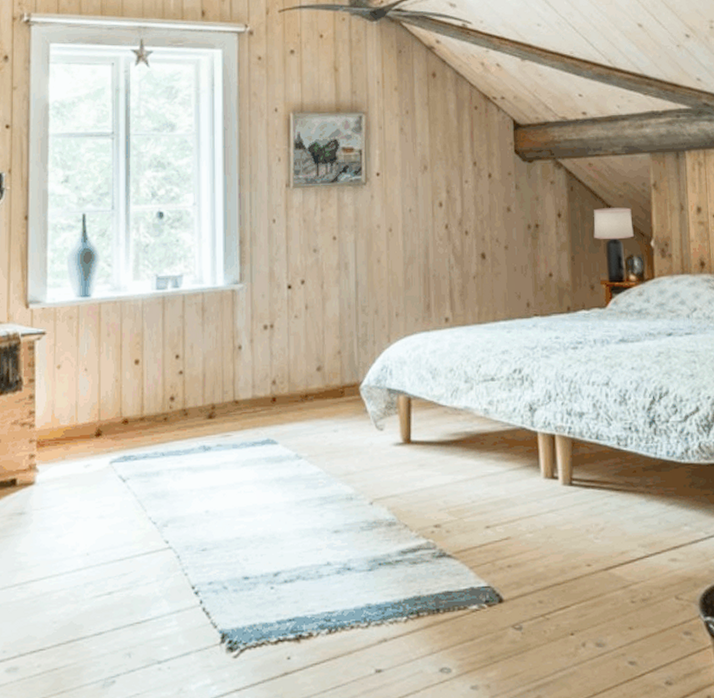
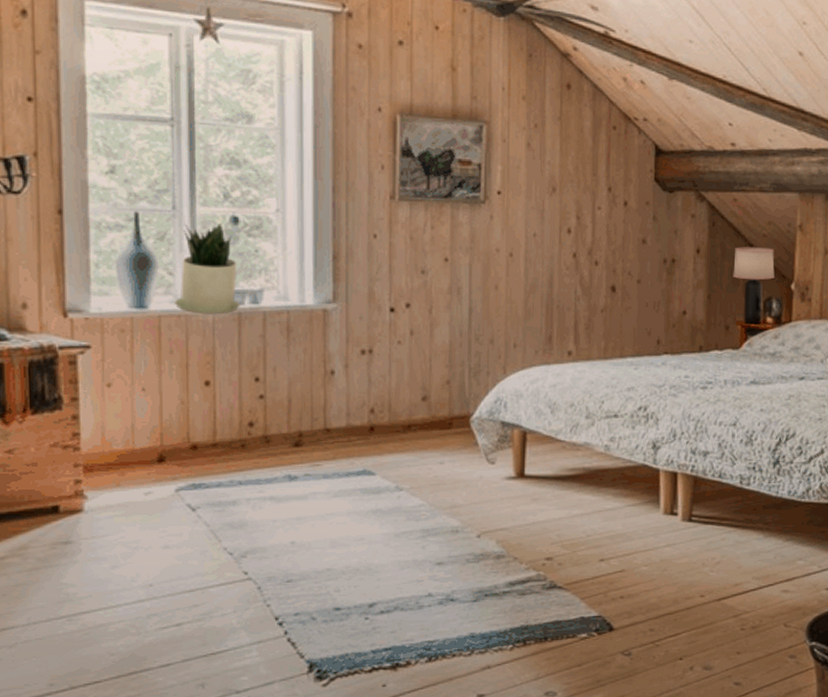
planter: none [112,219,164,300] -> present [175,224,241,315]

